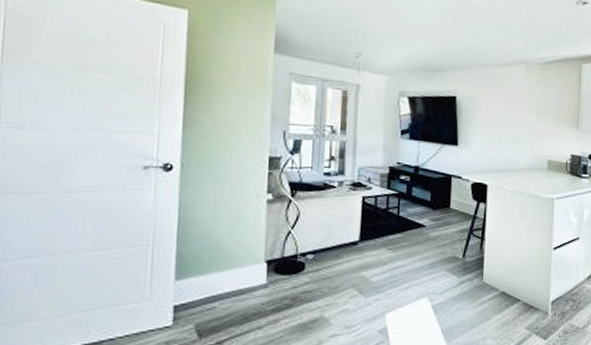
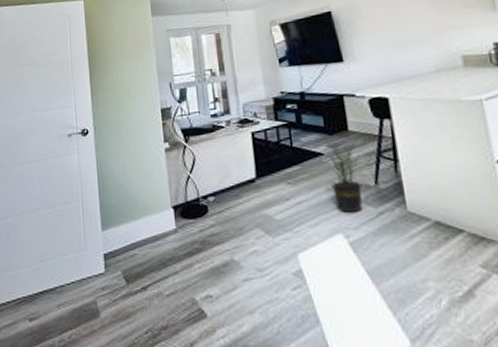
potted plant: none [426,212,456,280] -> present [324,139,363,213]

